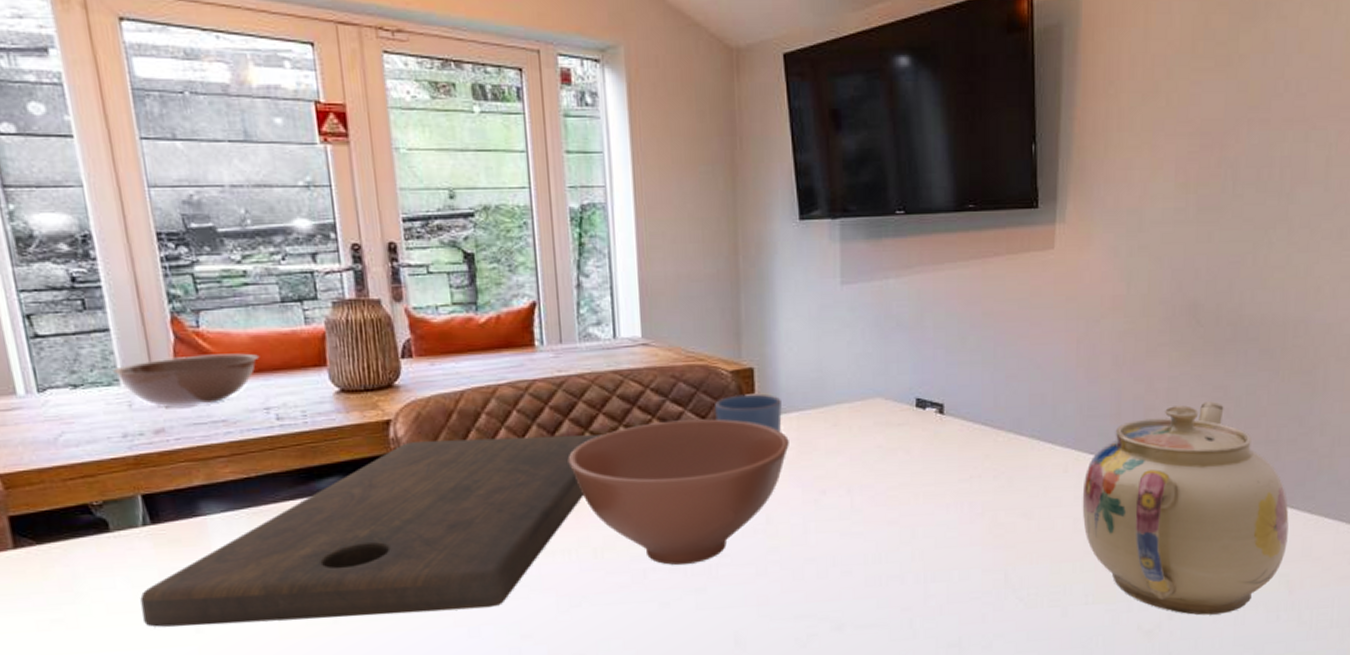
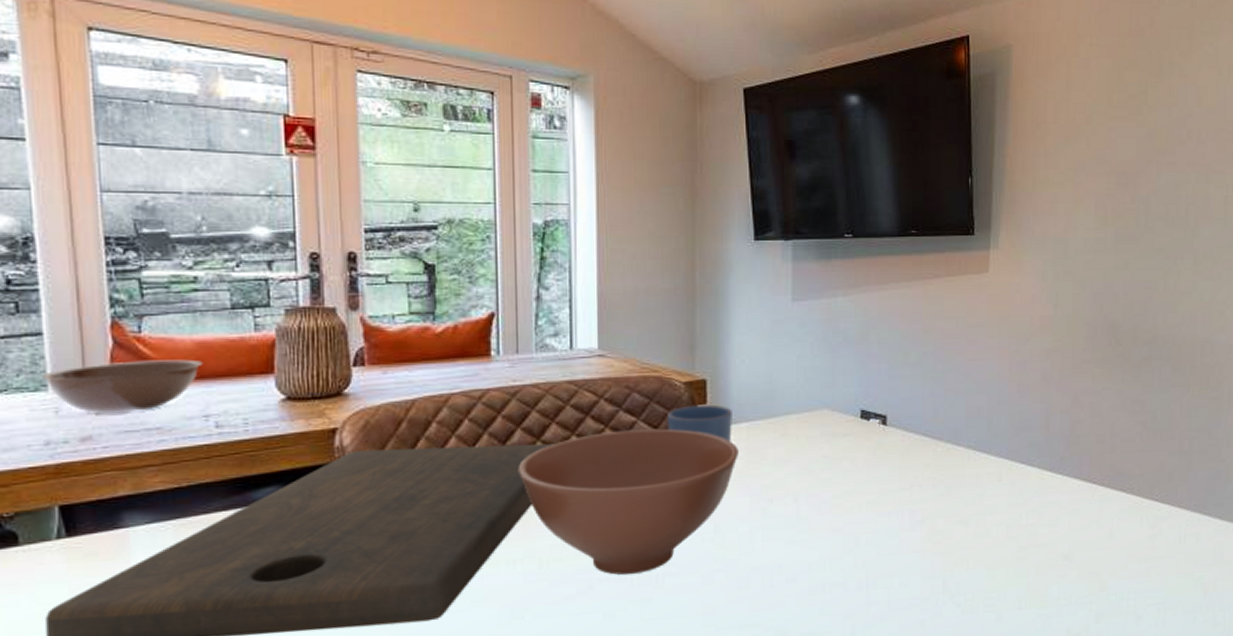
teapot: present [1082,401,1289,615] -> none [1015,414,1202,618]

